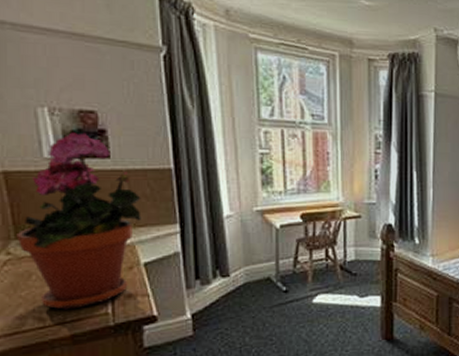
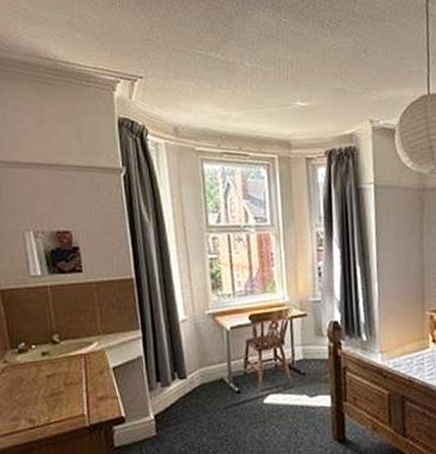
potted plant: present [17,132,141,310] -> none [11,251,109,412]

